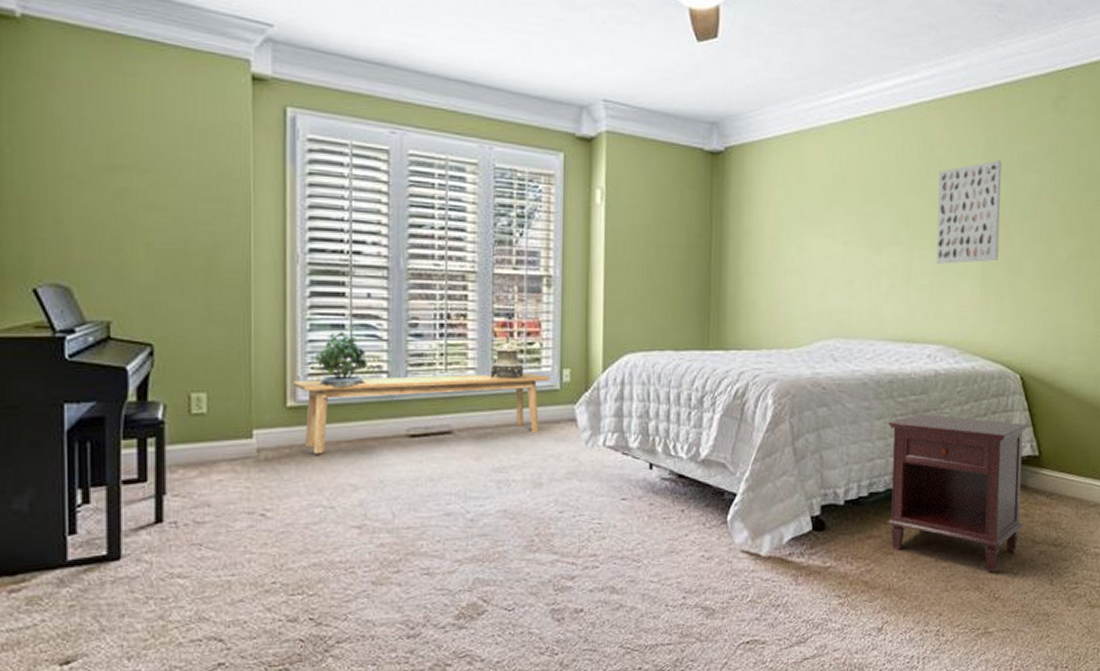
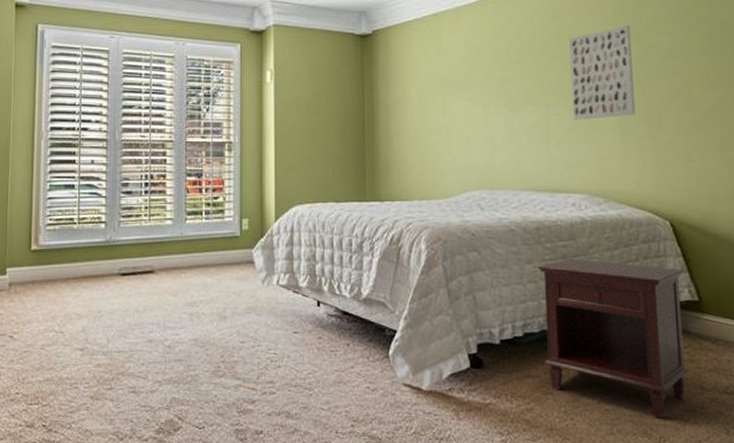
bench: present [292,373,551,454] -> none [35,222,232,289]
potted plant: present [316,331,367,387] -> none [53,190,90,234]
decorative urn: present [489,334,524,379] -> none [183,190,211,227]

